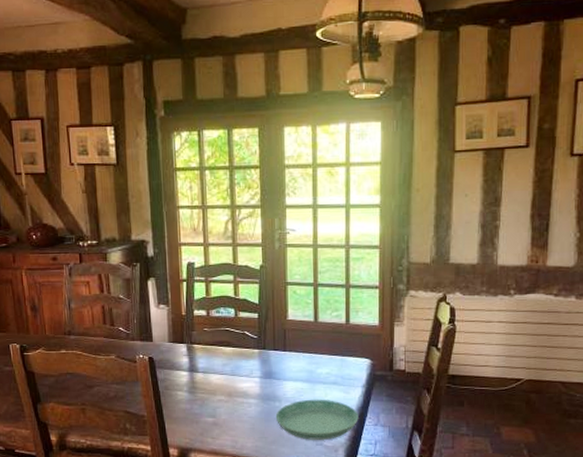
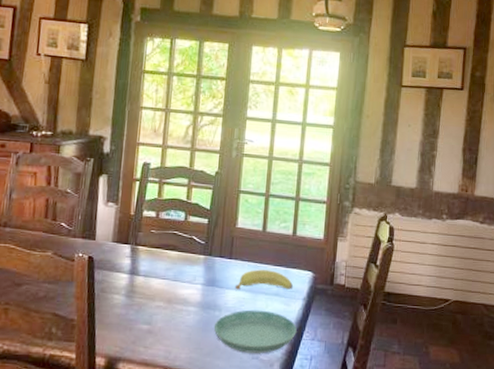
banana: none [292,360,350,381] -> present [234,269,293,290]

